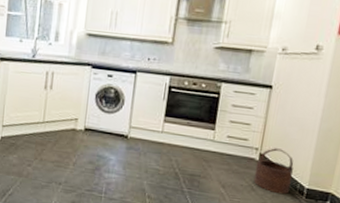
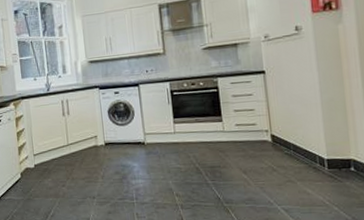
wooden bucket: present [253,148,294,195] -> none [270,126,310,170]

